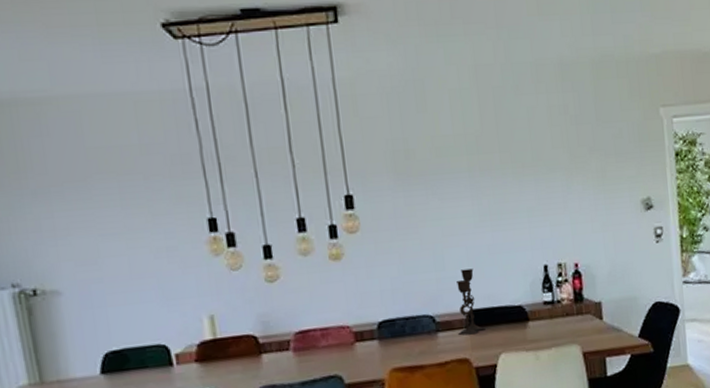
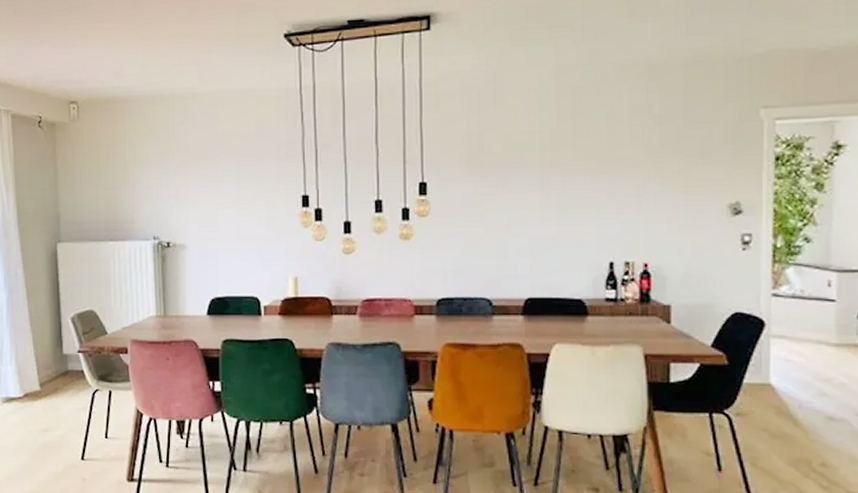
candlestick: present [457,268,486,336] -> none [512,258,541,321]

